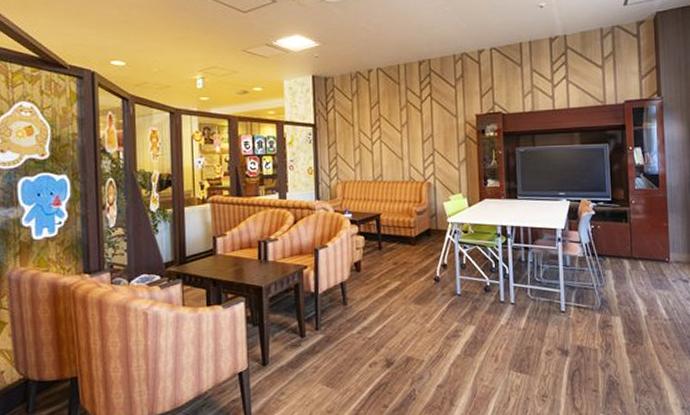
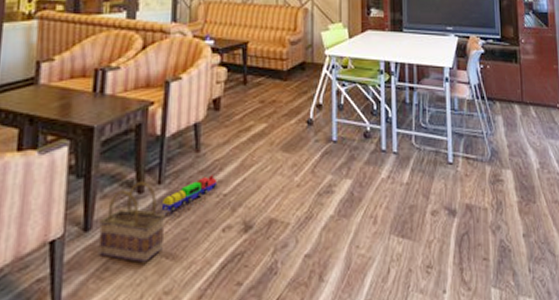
basket: none [274,329,324,389] -> present [98,182,166,262]
toy train: none [319,323,363,352] -> present [161,175,218,212]

